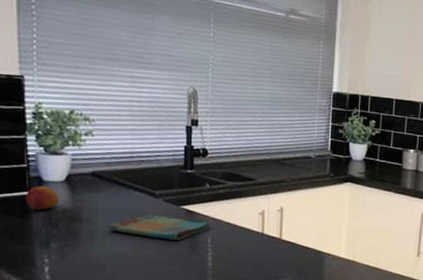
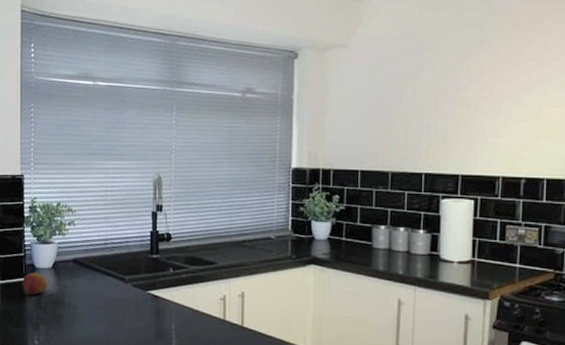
dish towel: present [108,214,211,241] -> none [85,299,175,326]

